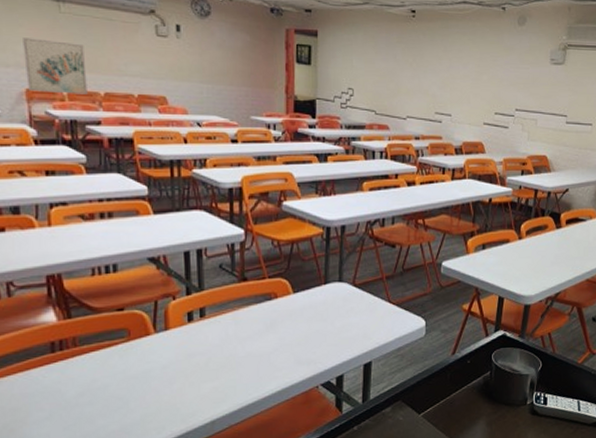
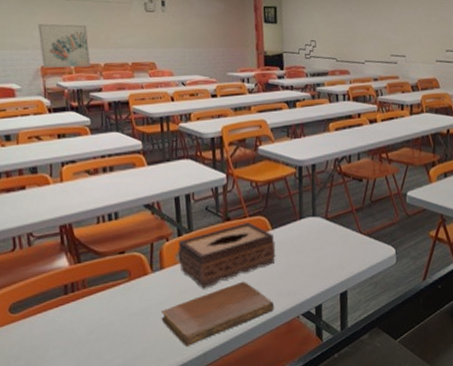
notebook: none [164,347,291,414] -> present [161,281,274,346]
tissue box: none [186,284,297,353] -> present [178,222,276,289]

